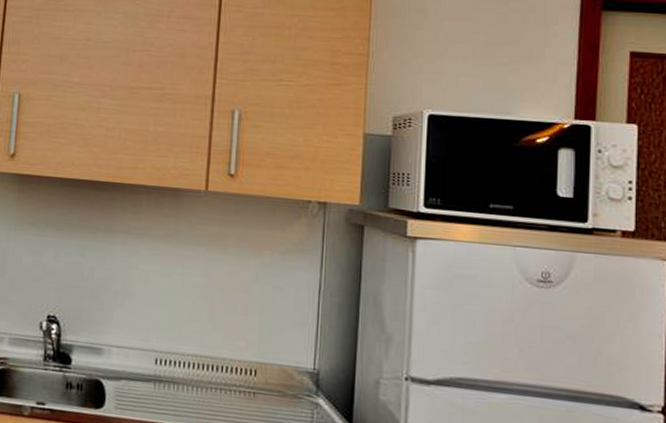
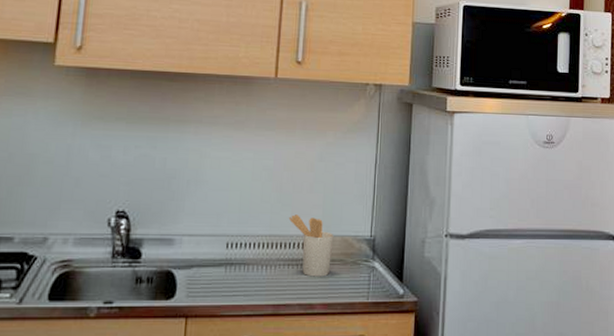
utensil holder: none [220,337,271,407] -> present [288,214,334,277]

